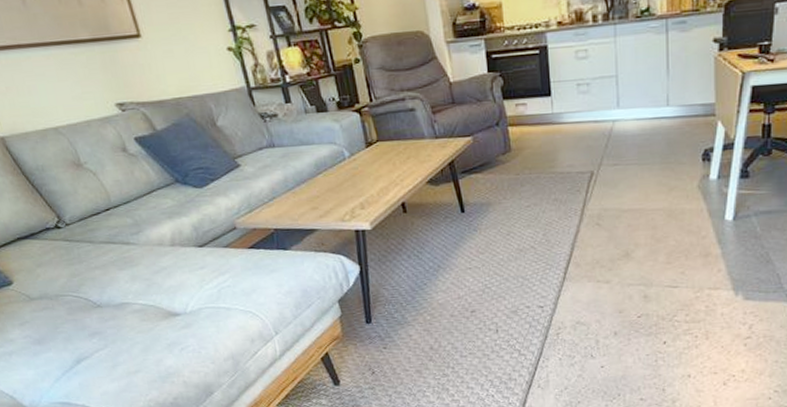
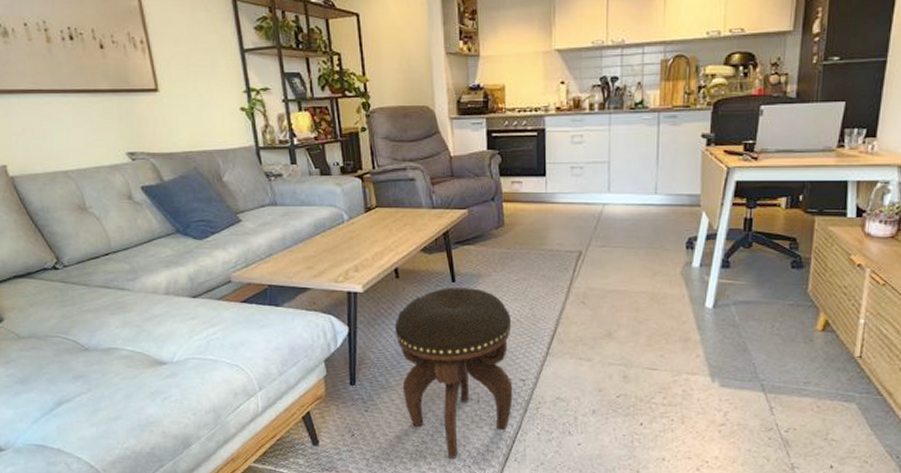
footstool: none [406,217,532,389] -> present [394,288,513,459]

